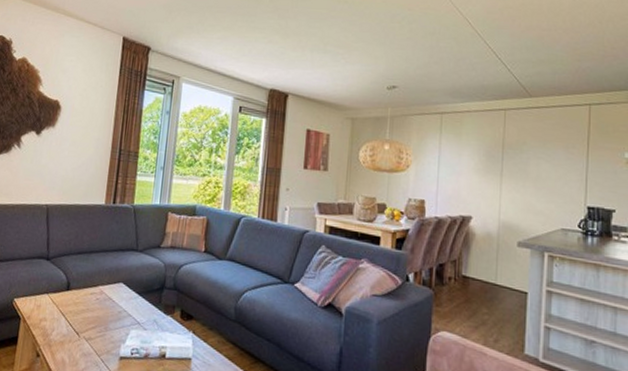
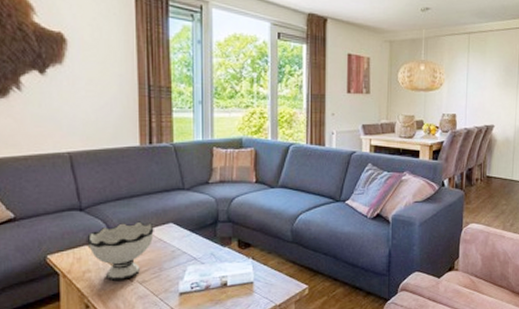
bowl: none [47,276,106,334] -> present [87,221,154,281]

